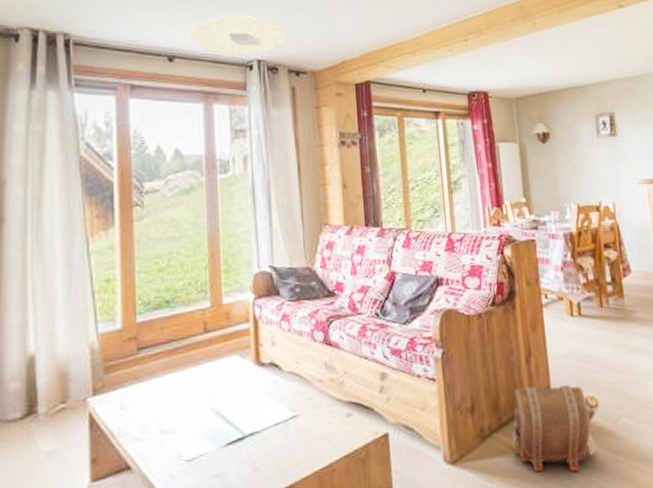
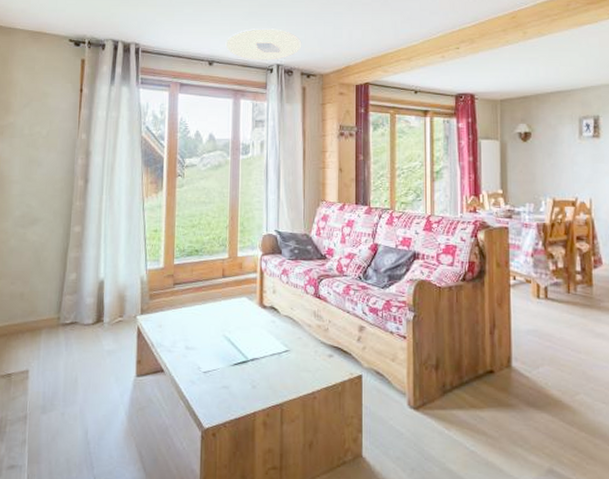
pouch: present [512,385,601,472] -> none [471,354,560,435]

